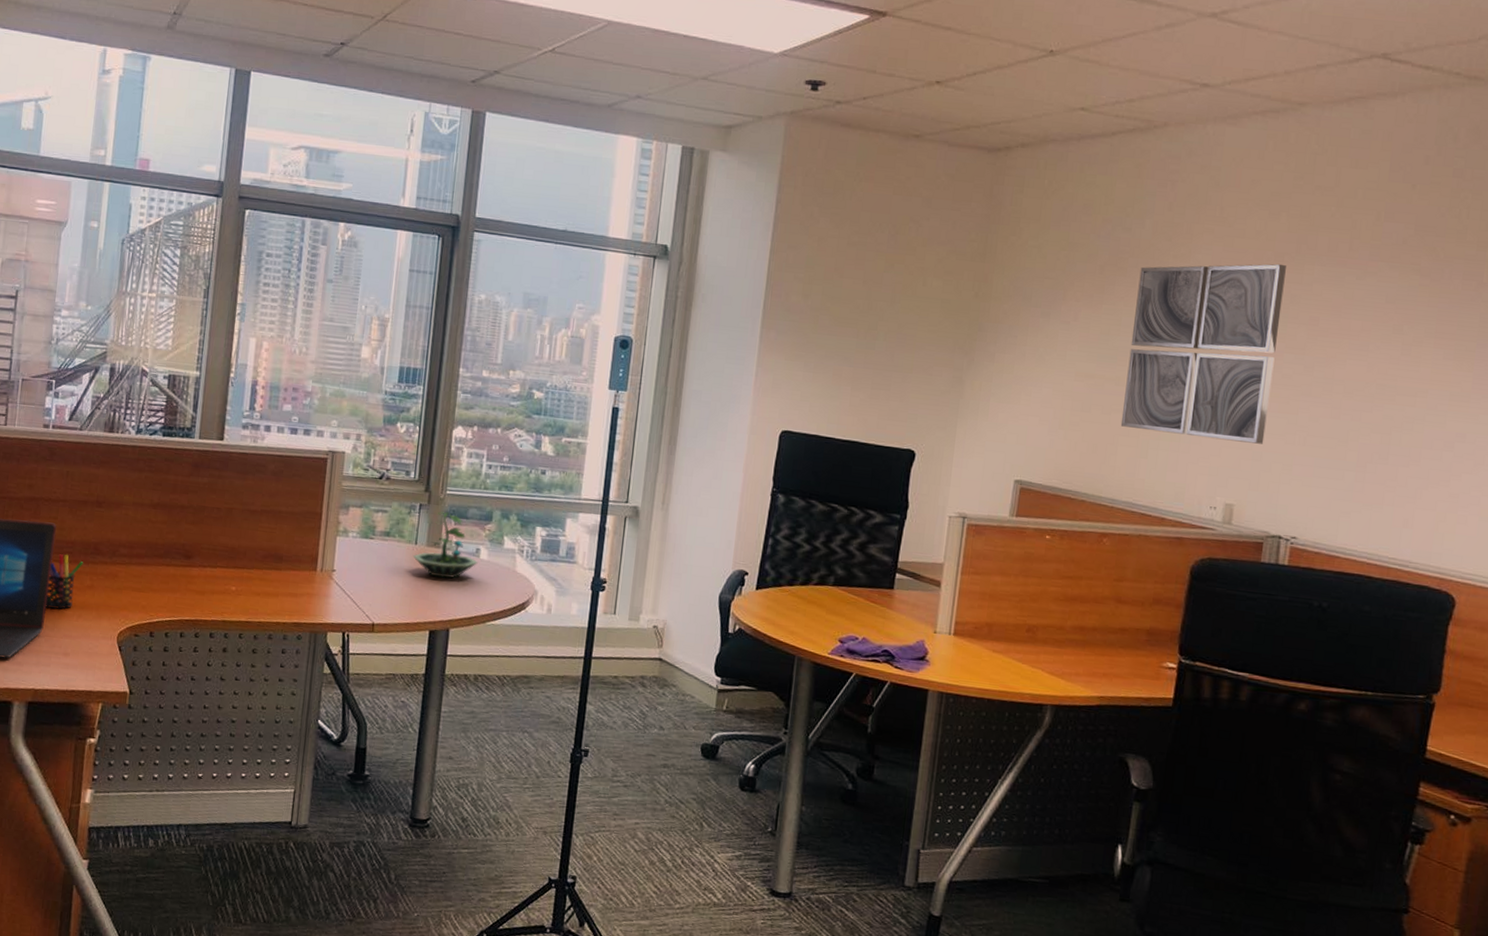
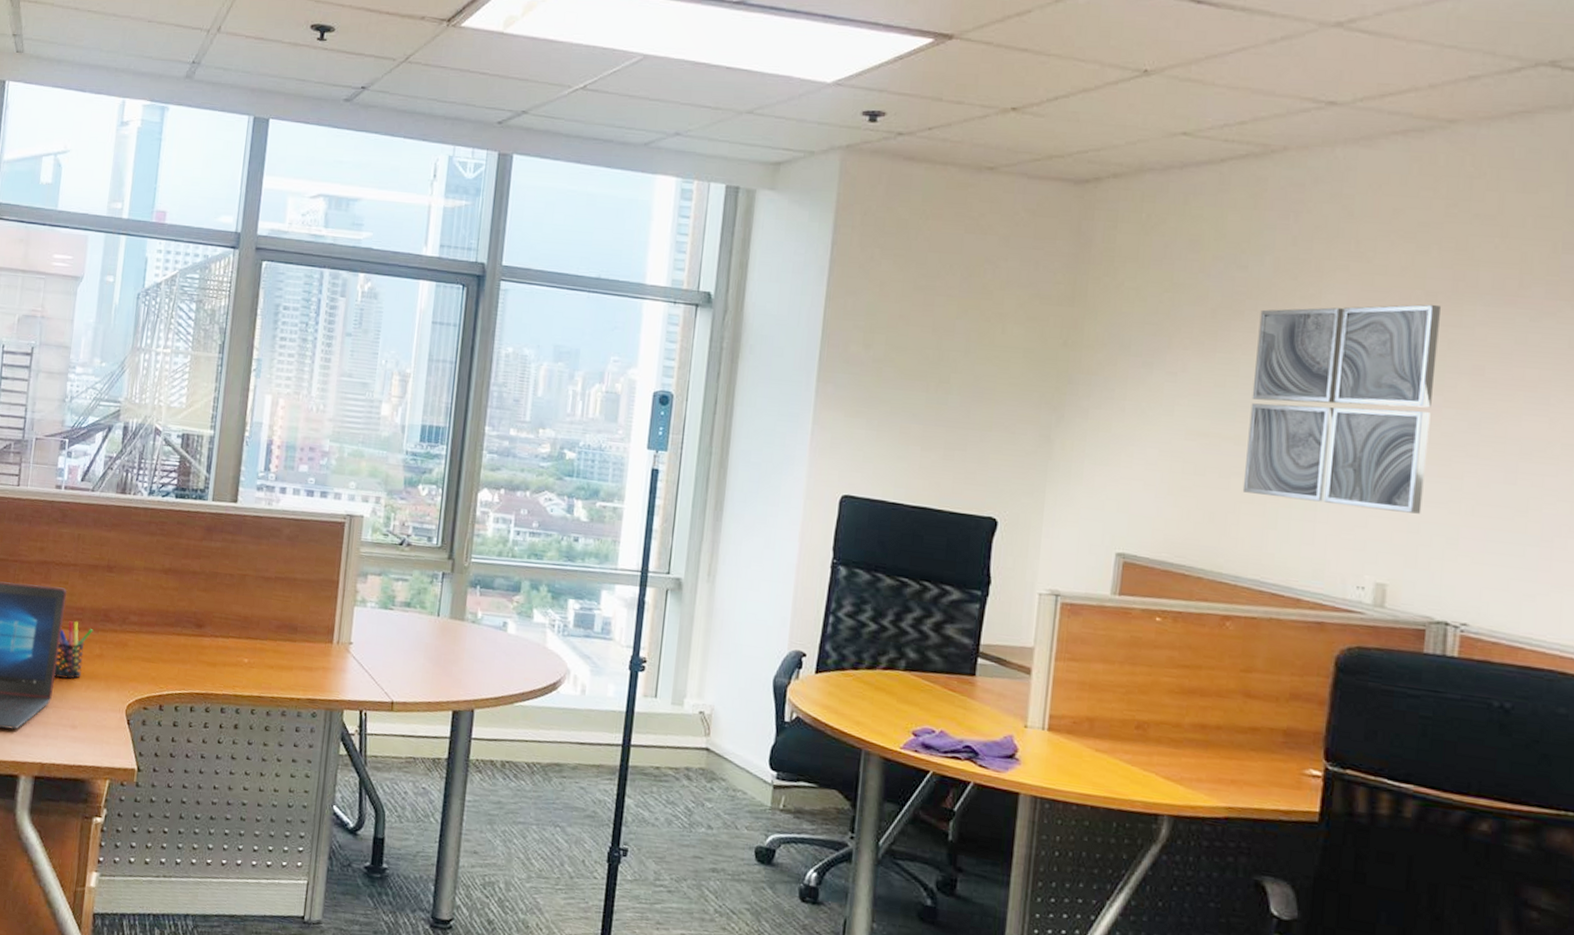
terrarium: present [412,512,478,579] -> none [434,581,505,655]

